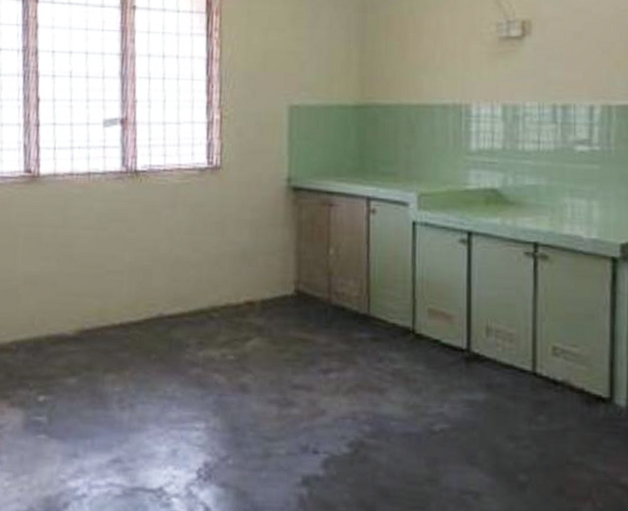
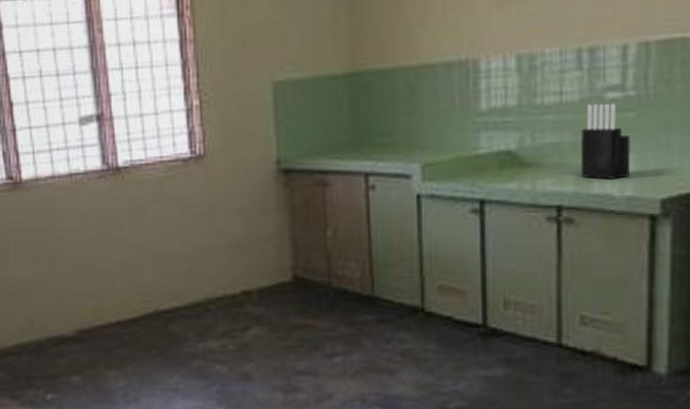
knife block: none [554,154,596,223] -> present [580,103,631,179]

